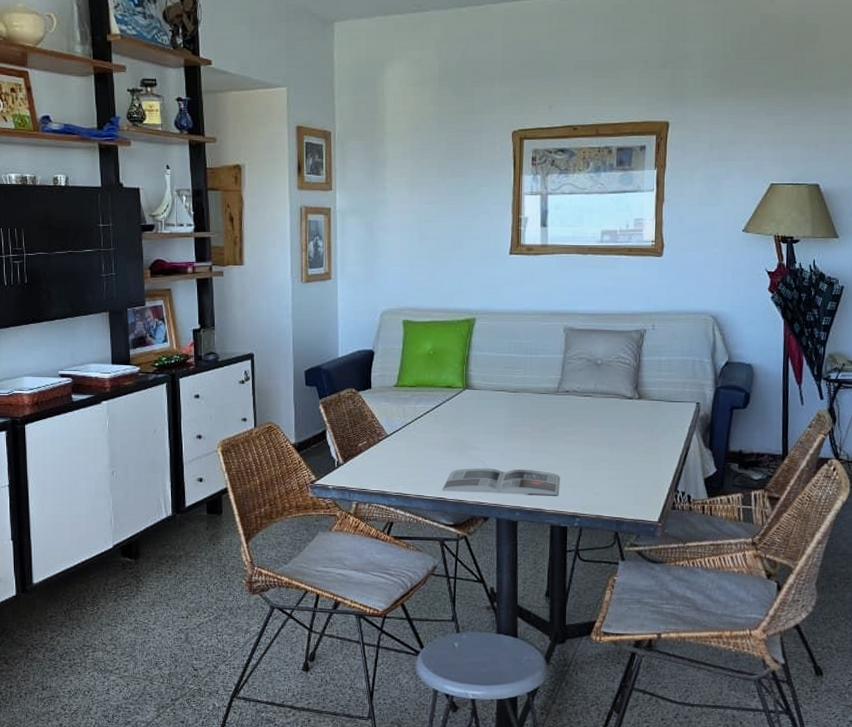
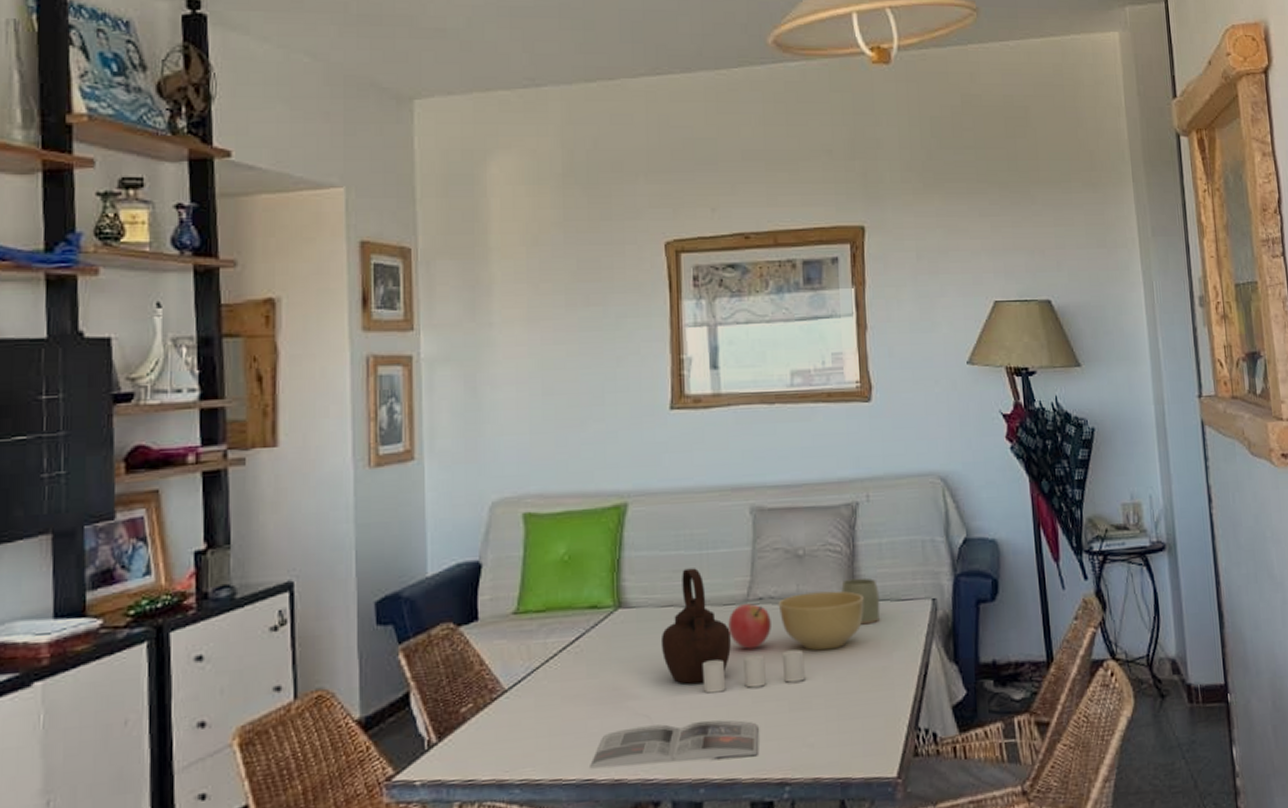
teapot: none [494,366,544,444] -> present [660,568,731,684]
candle: none [522,428,596,452] -> present [702,649,805,694]
fruit: none [543,394,574,425] -> present [728,604,771,649]
bowl: none [580,390,644,431] -> present [778,591,864,651]
mug: none [627,383,656,416] -> present [841,578,881,625]

